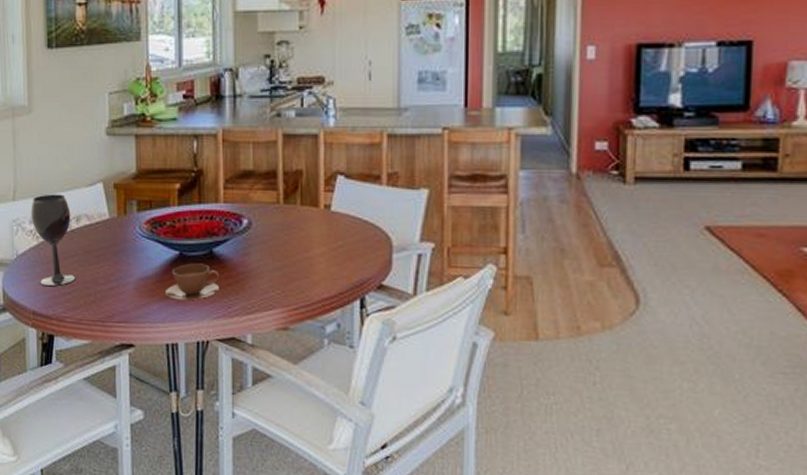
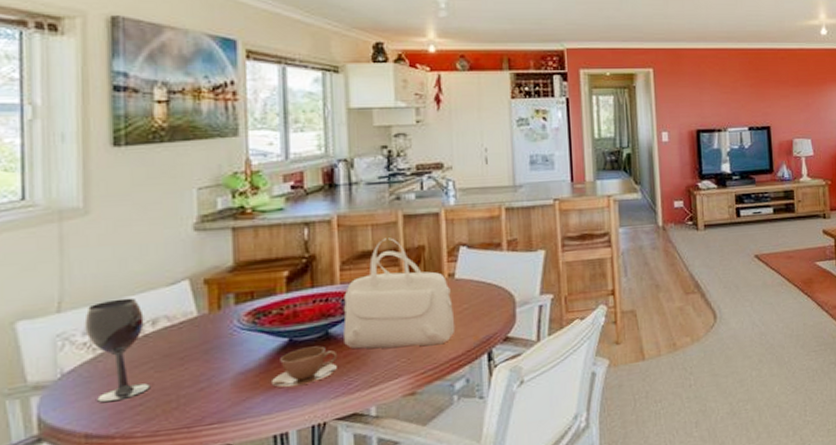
handbag: none [225,158,329,282] -> present [343,238,456,349]

